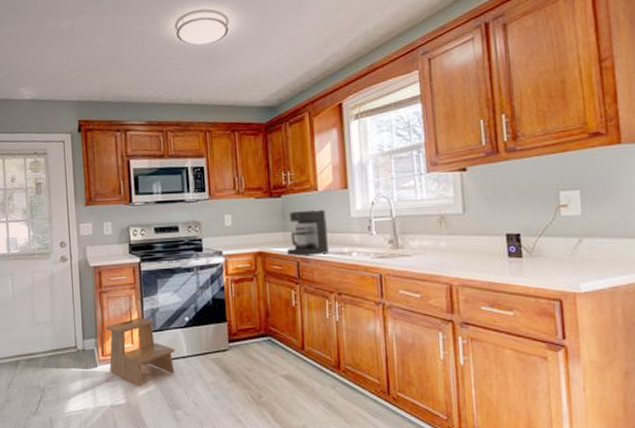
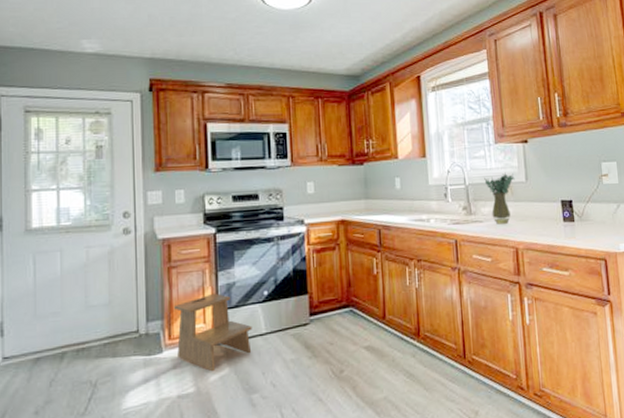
coffee maker: present [287,209,330,257] -> none [369,177,410,225]
vase: none [413,203,450,260] -> present [484,172,515,225]

